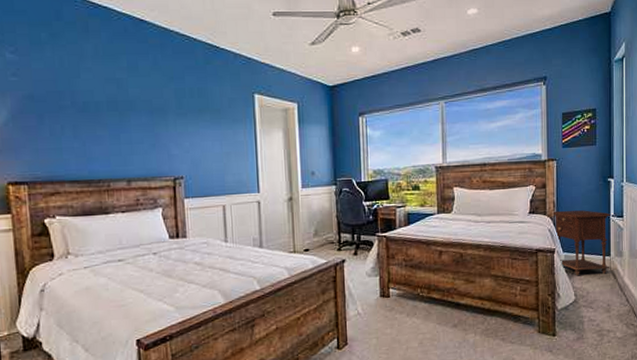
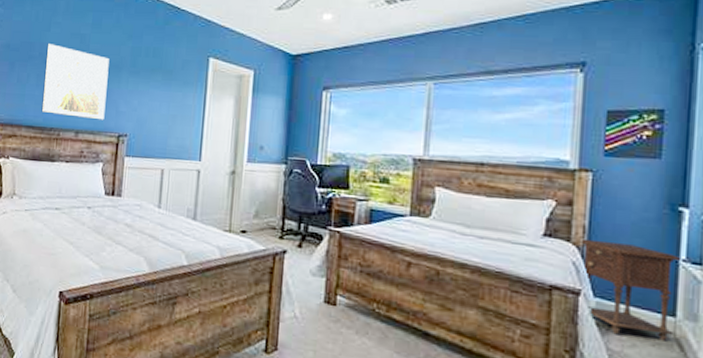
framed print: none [79,91,157,166] -> present [41,44,110,120]

